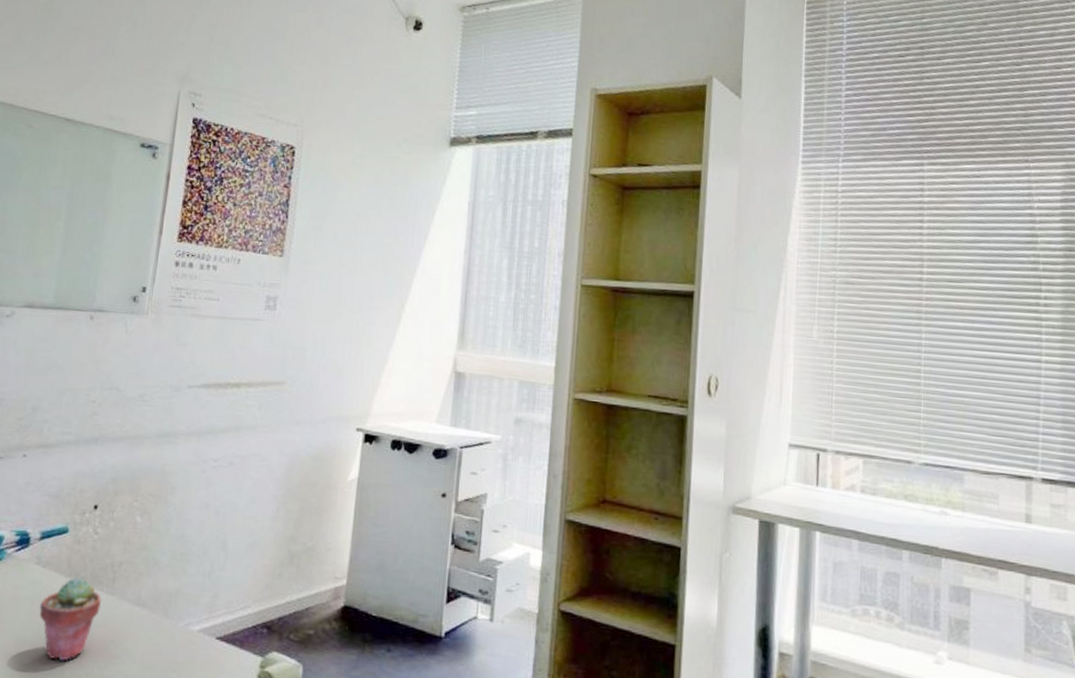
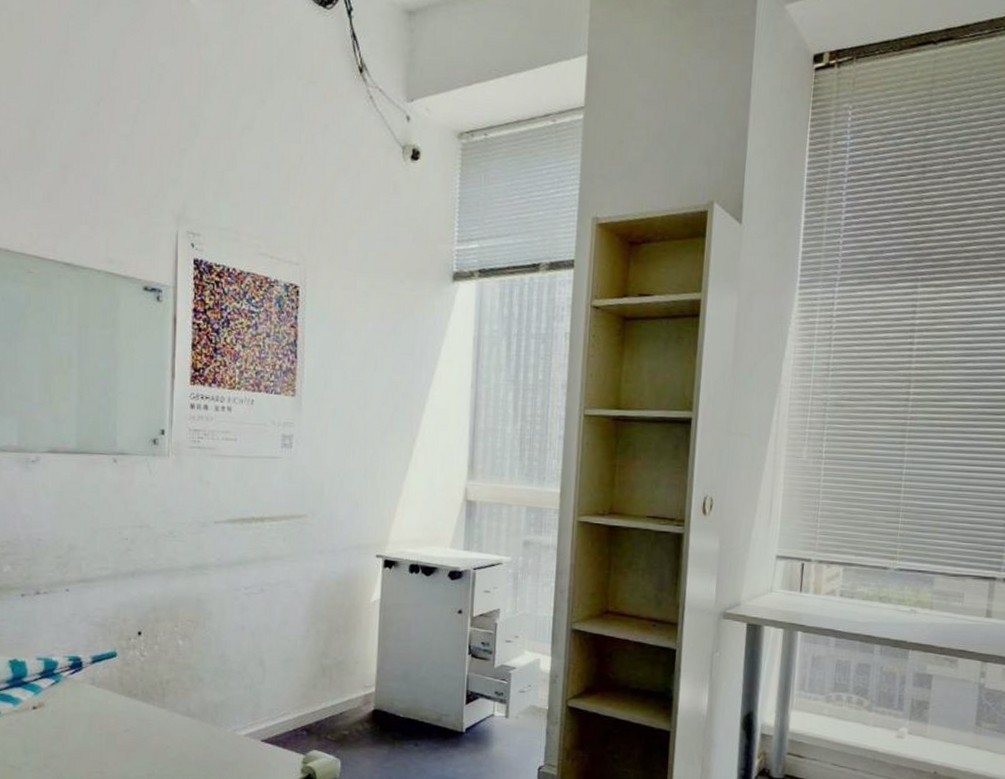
potted succulent: present [39,577,102,661] -> none [99,694,155,765]

